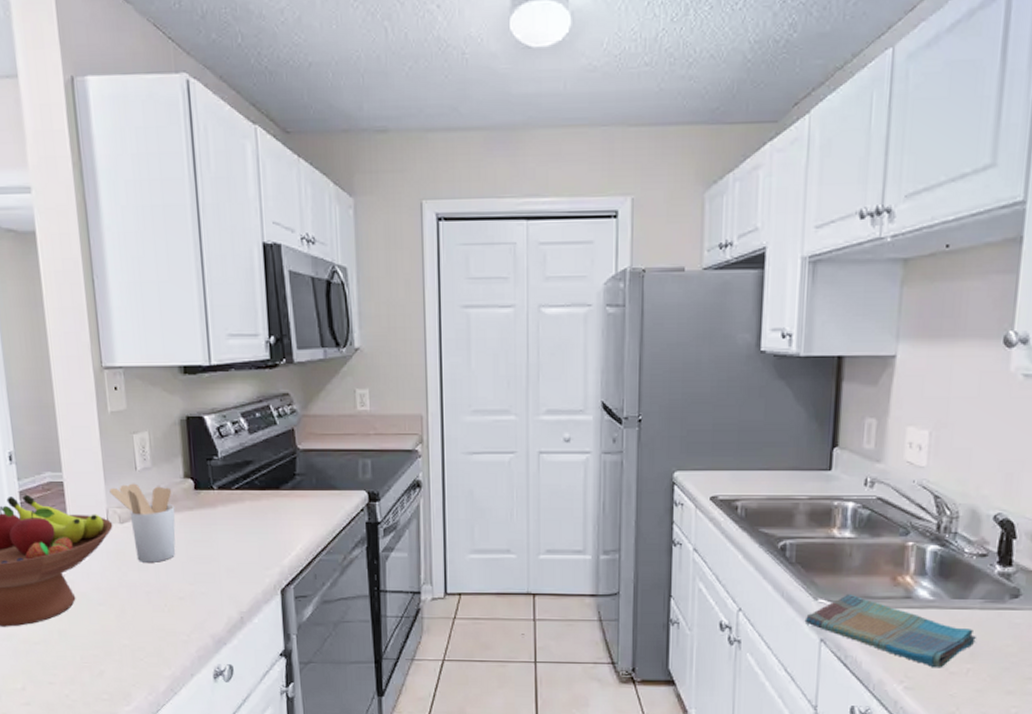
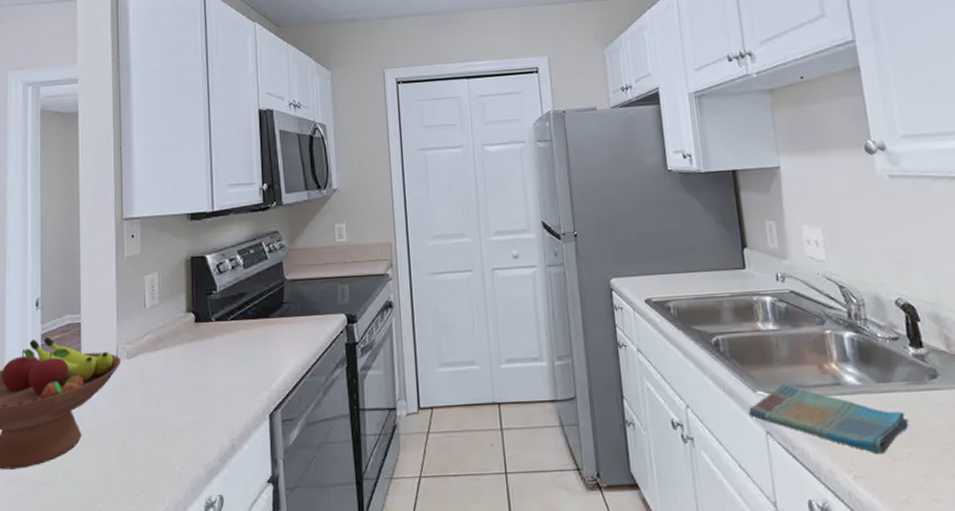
utensil holder: present [109,483,176,562] -> none [120,320,177,395]

